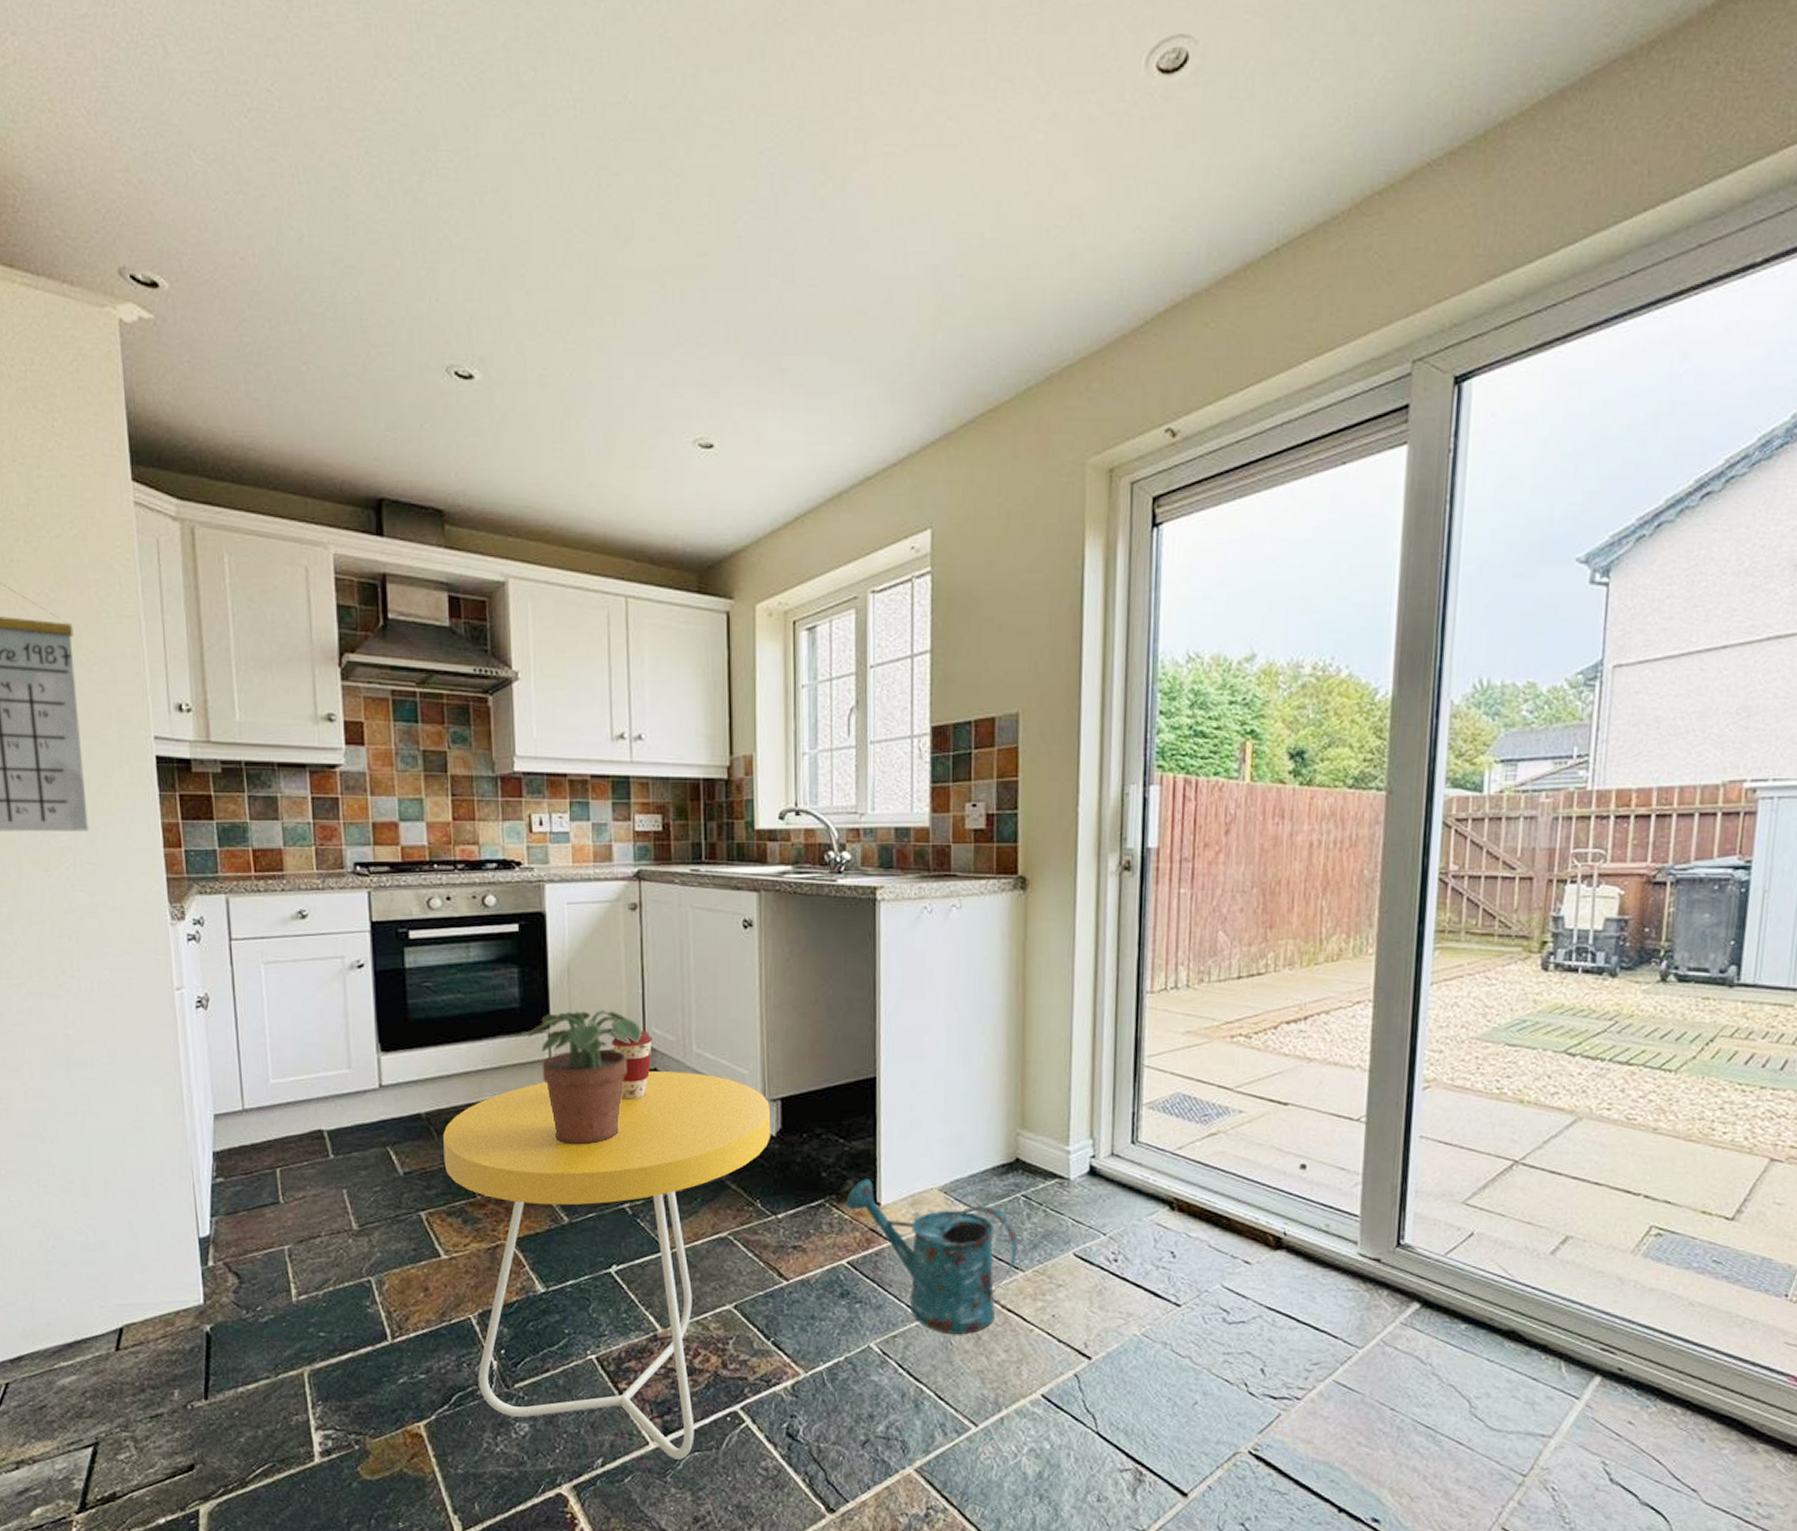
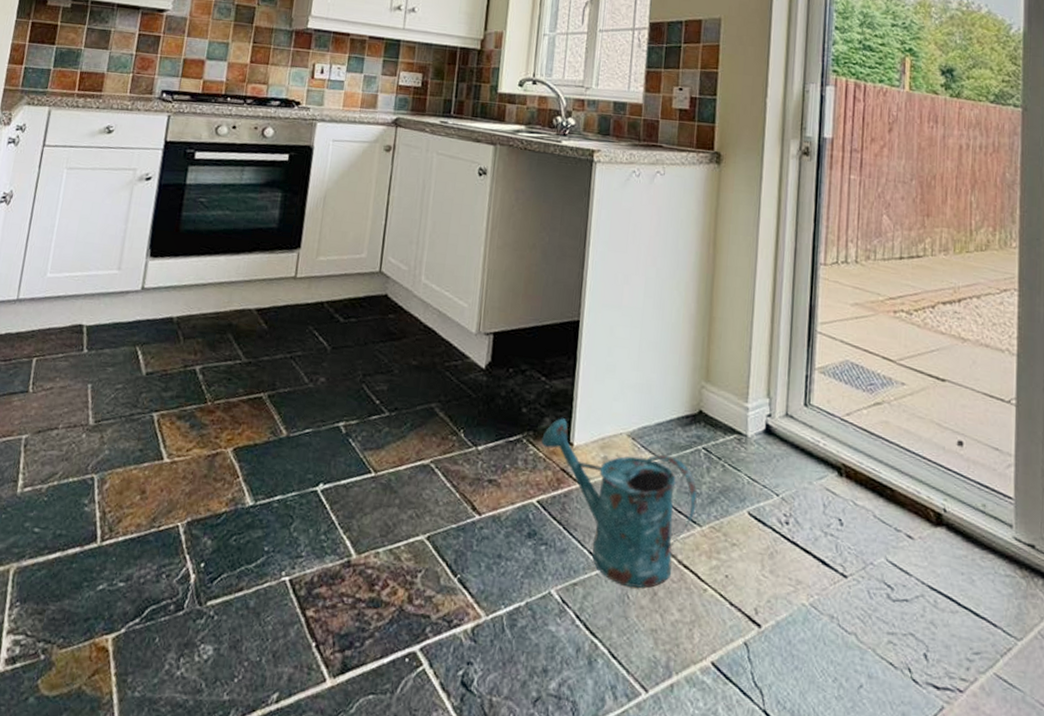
side table: present [443,1071,771,1460] -> none [173,296,484,702]
potted plant: present [527,1010,641,1145] -> none [279,235,379,361]
coffee cup: present [612,1031,653,1100] -> none [351,258,388,322]

